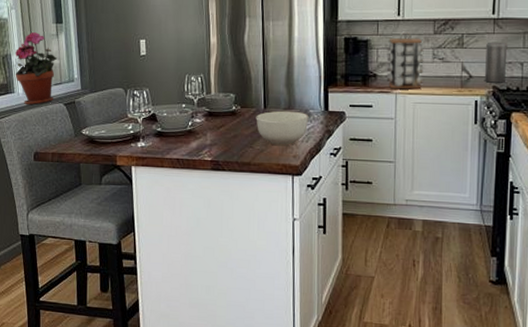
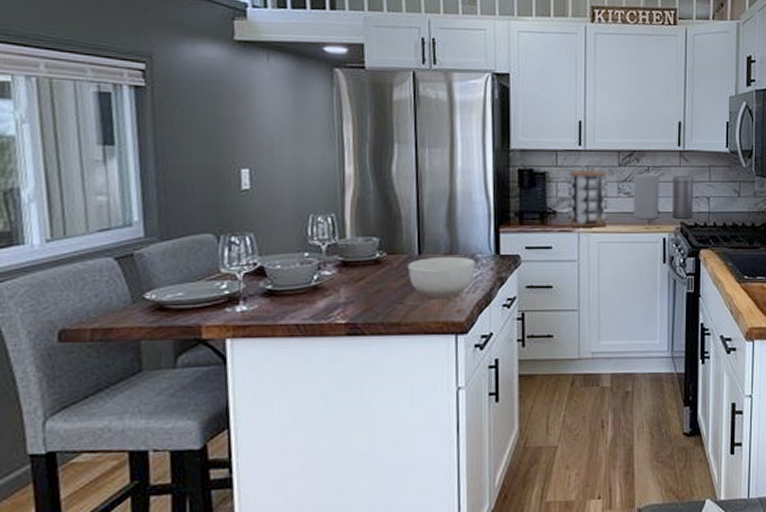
potted plant: present [15,31,58,106] -> none [26,155,104,262]
paper towel holder: none [447,38,473,83] -> present [633,171,659,220]

